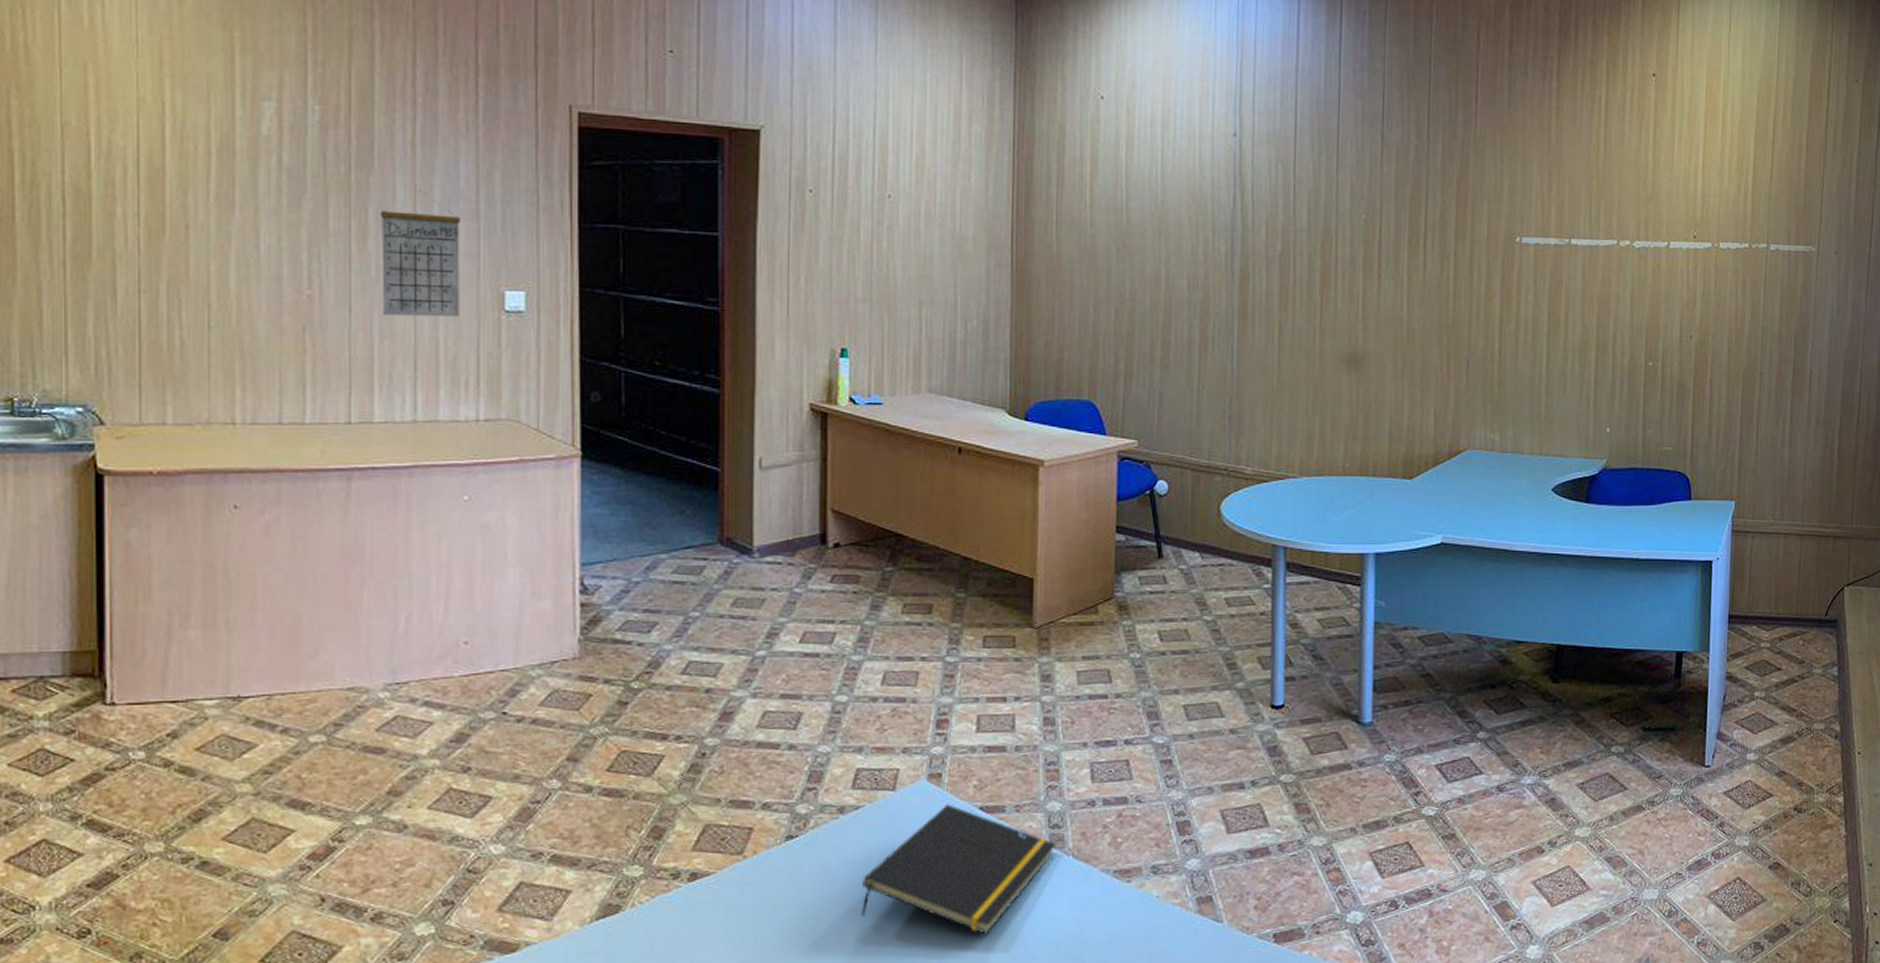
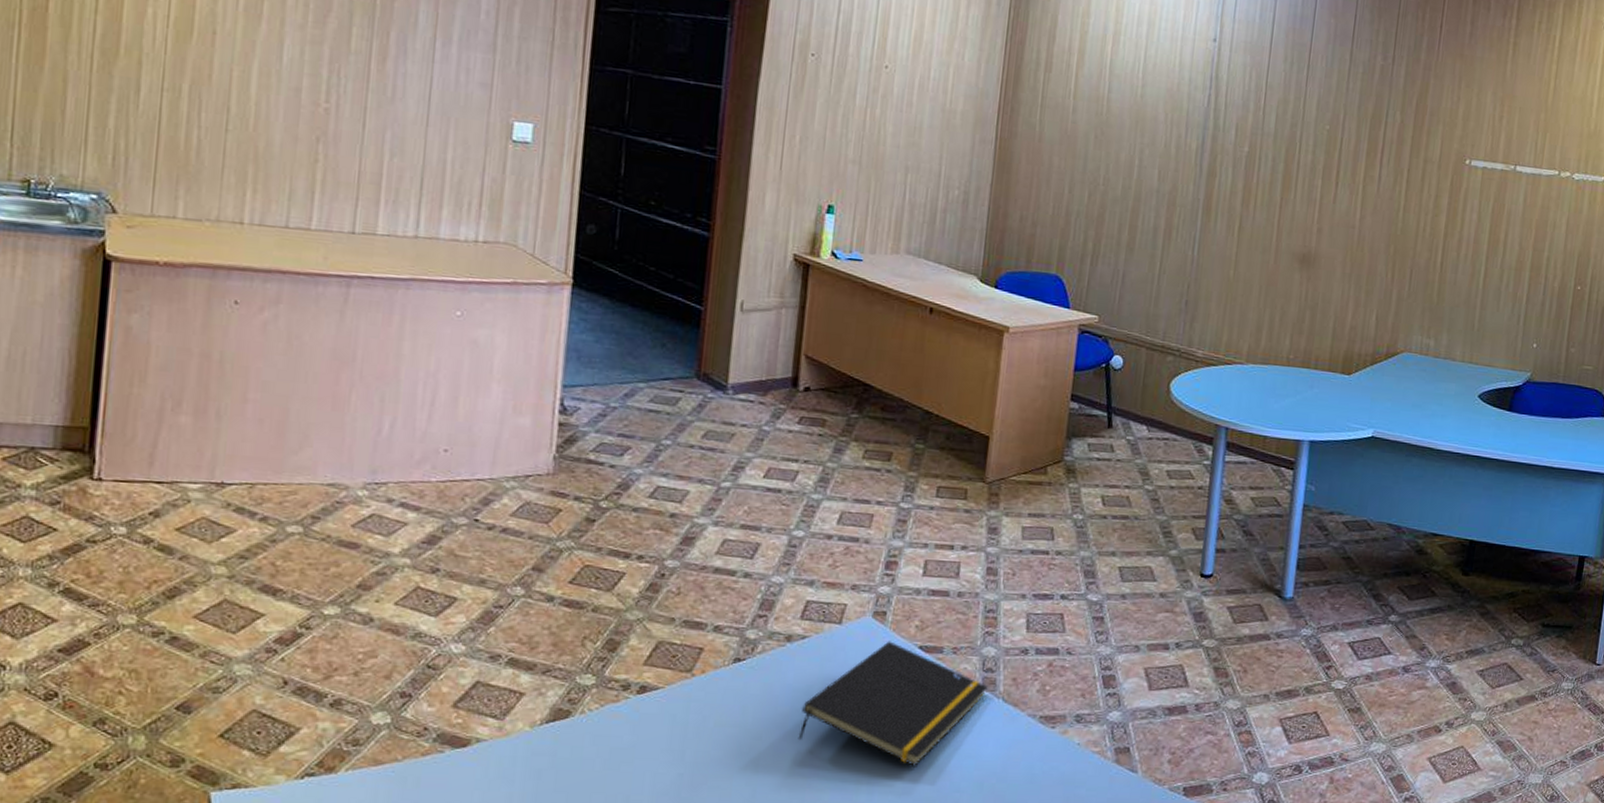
calendar: present [380,190,462,318] -> none [395,19,479,142]

